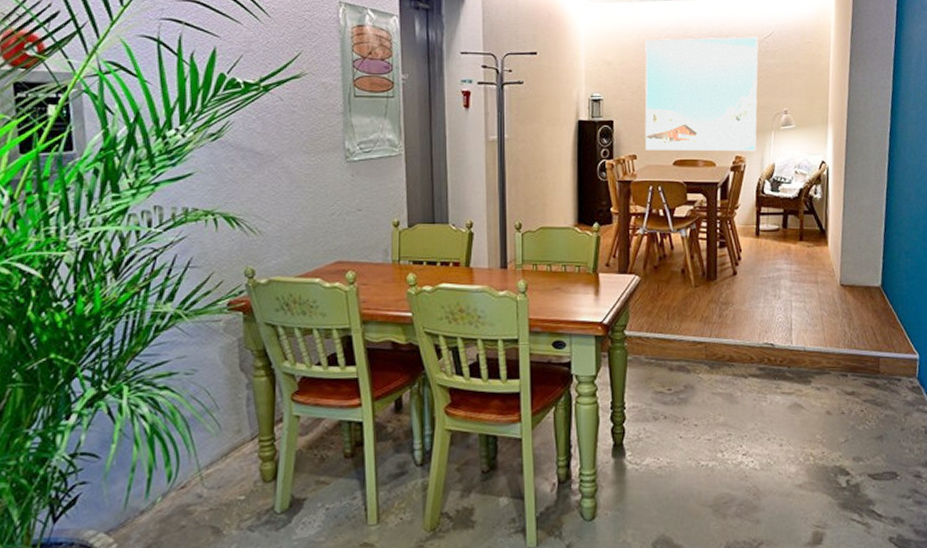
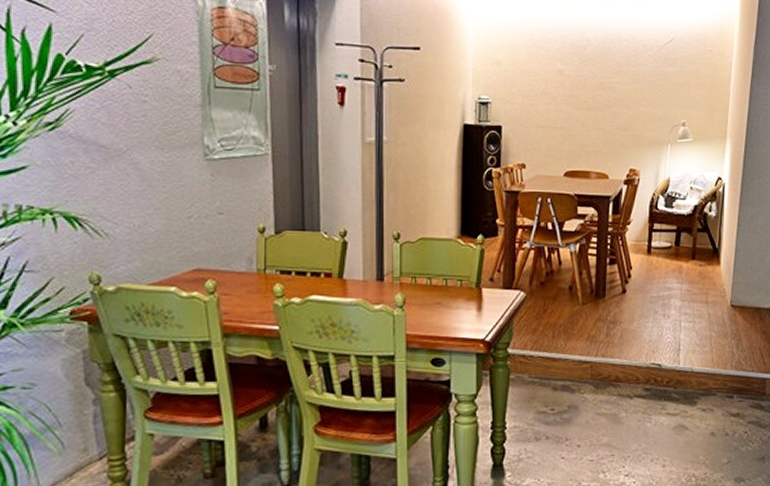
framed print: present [645,36,759,152] -> none [535,39,658,165]

